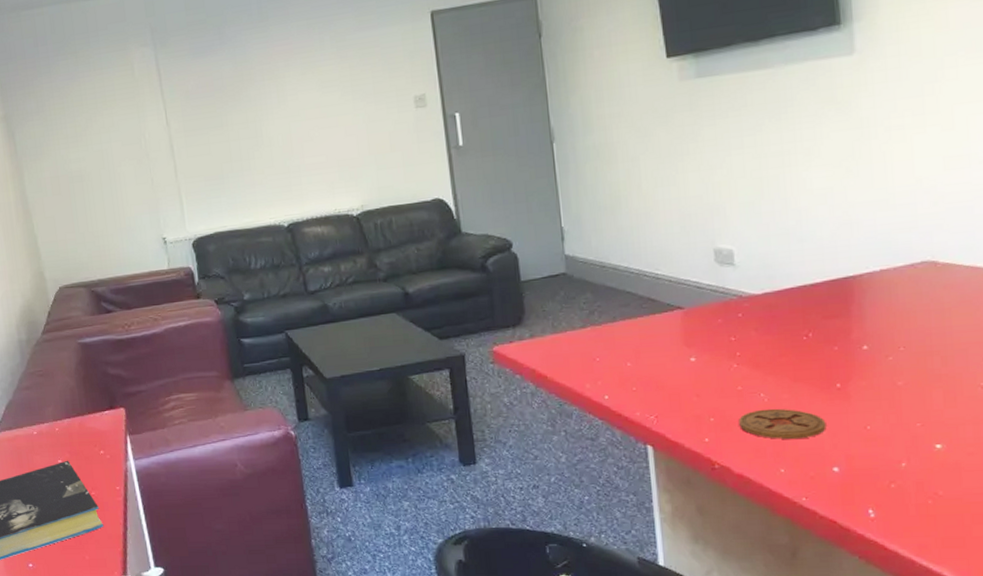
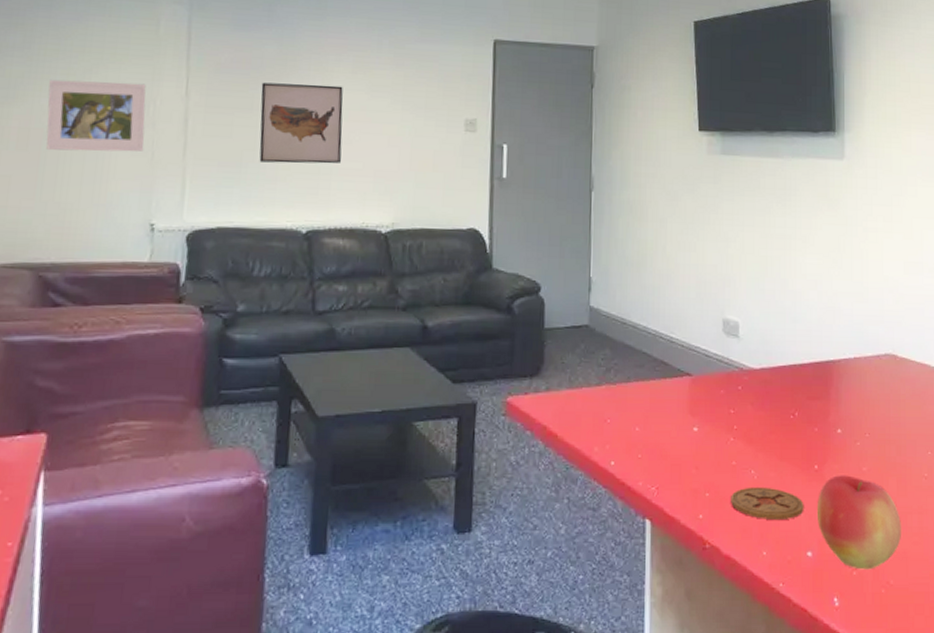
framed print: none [63,122,145,191] -> present [46,79,146,152]
wall art: none [226,89,306,171] -> present [259,82,343,164]
apple: none [841,390,953,482] -> present [816,475,902,570]

